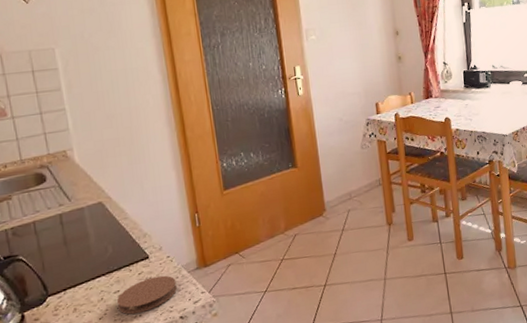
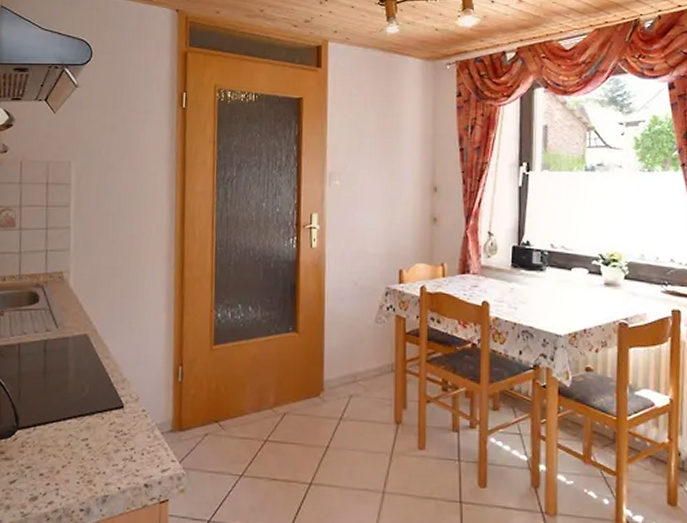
coaster: present [116,275,177,315] -> none [83,431,147,470]

